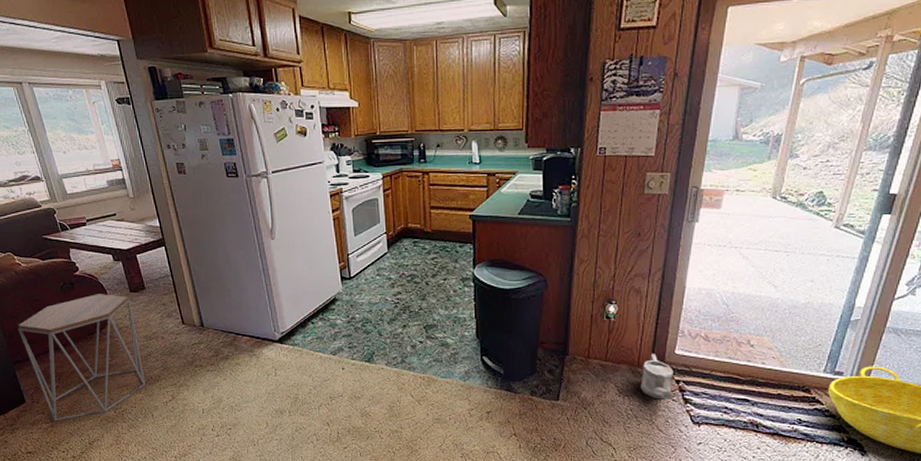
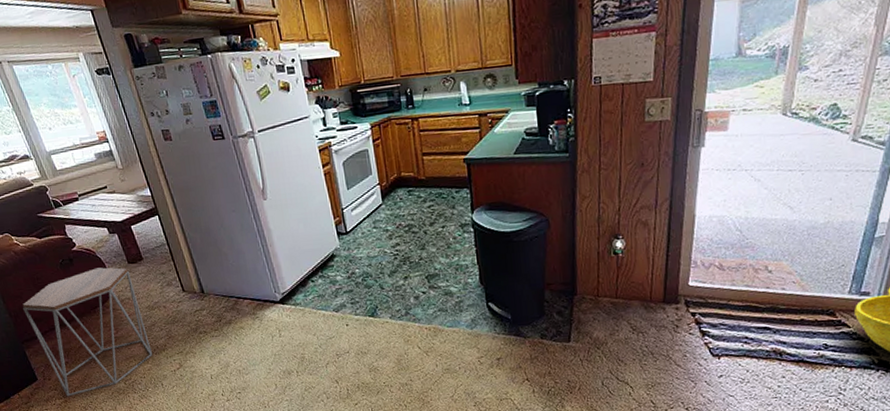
watering can: present [640,354,674,399] -> none [654,287,691,334]

